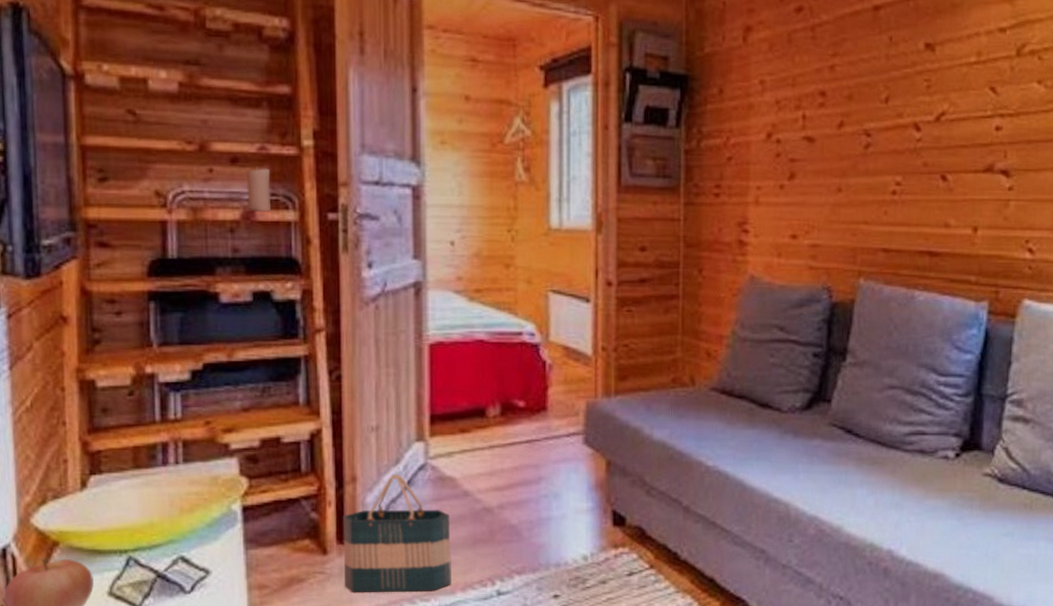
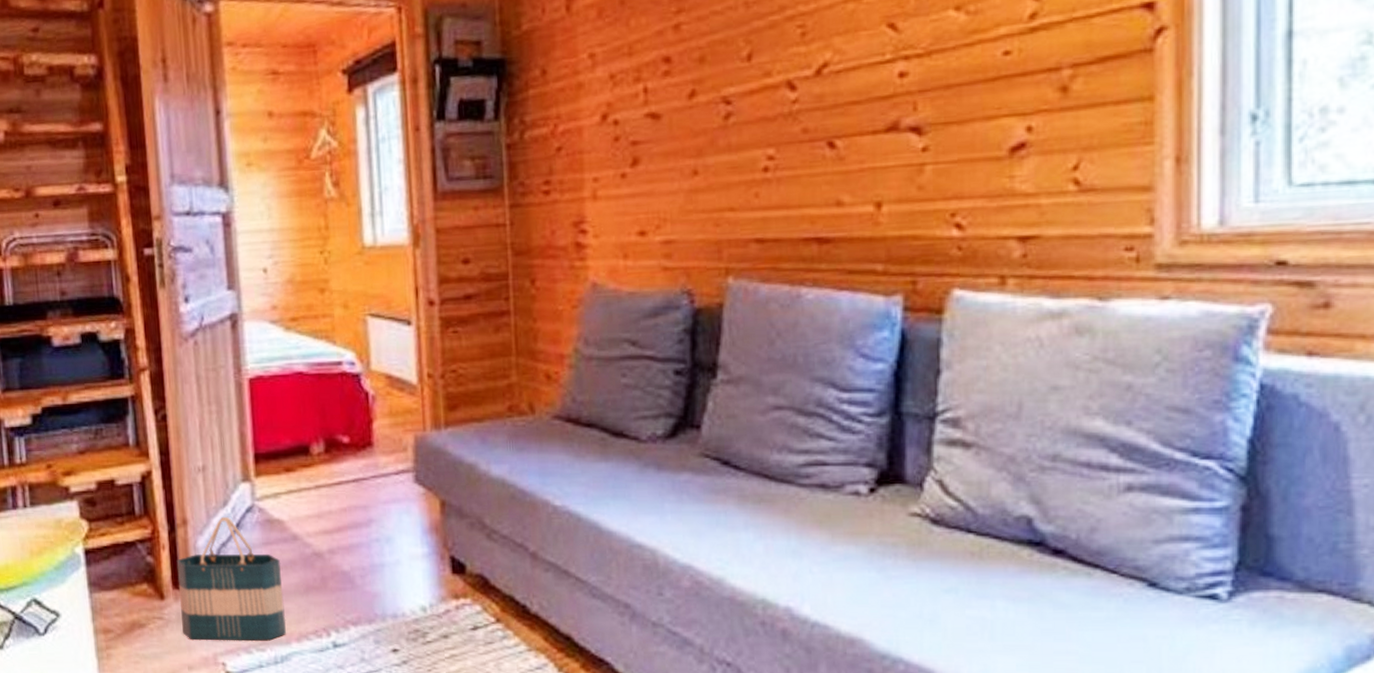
candle: present [245,166,272,213] -> none [67,207,93,255]

